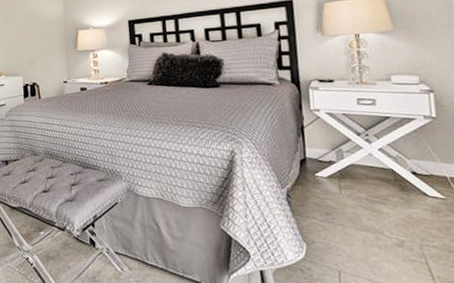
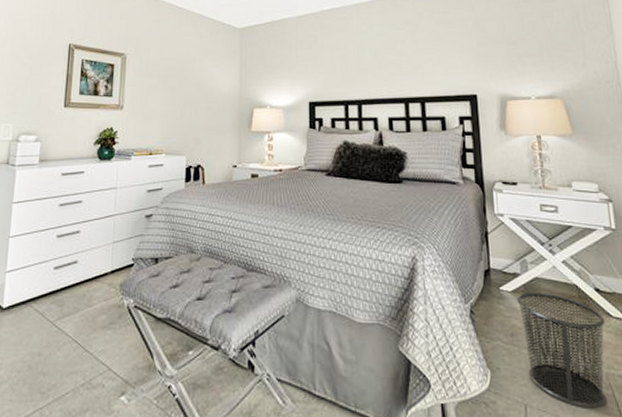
waste bin: none [332,177,421,274] -> present [516,292,607,409]

